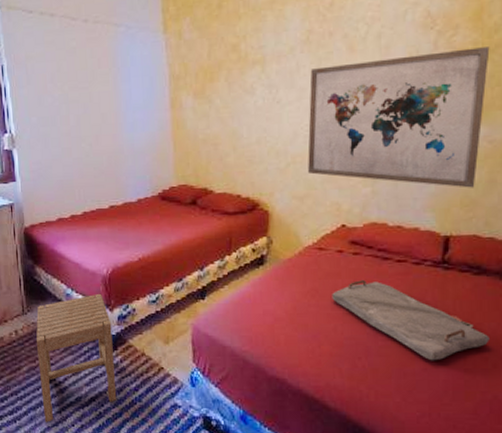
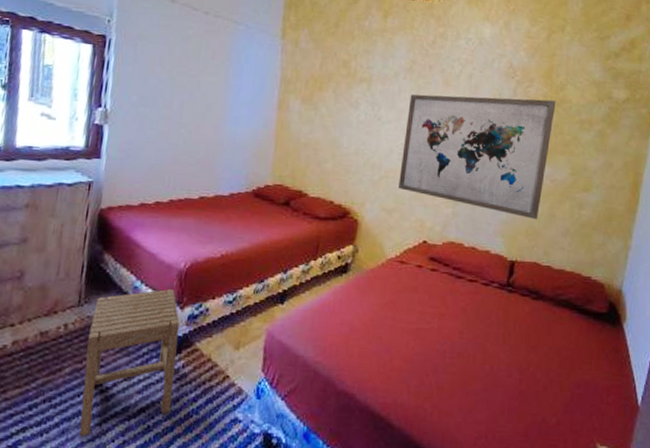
serving tray: present [332,280,489,361] -> none [407,296,542,381]

